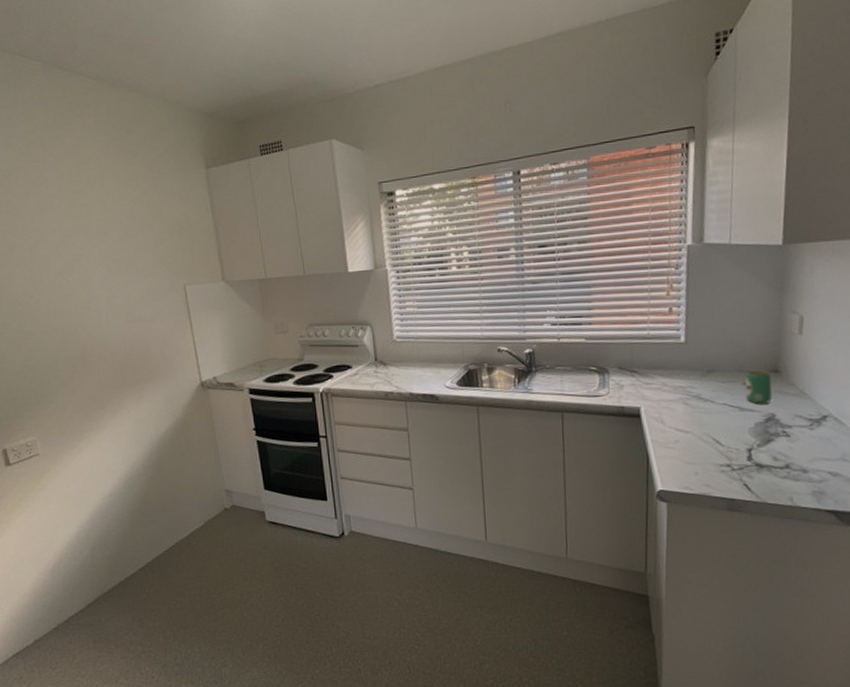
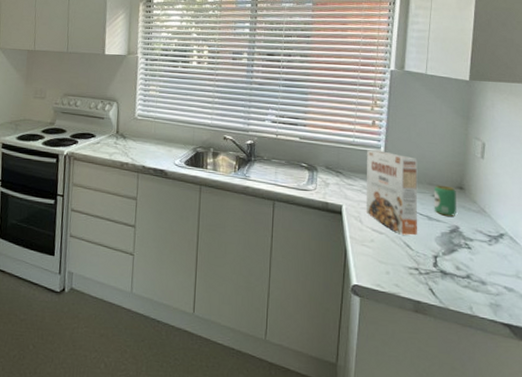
cereal box: none [665,341,727,431] -> present [367,150,418,236]

